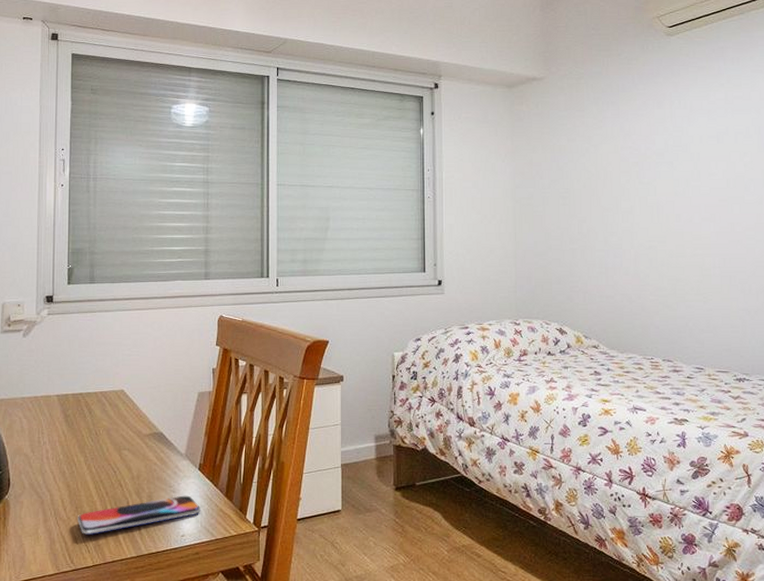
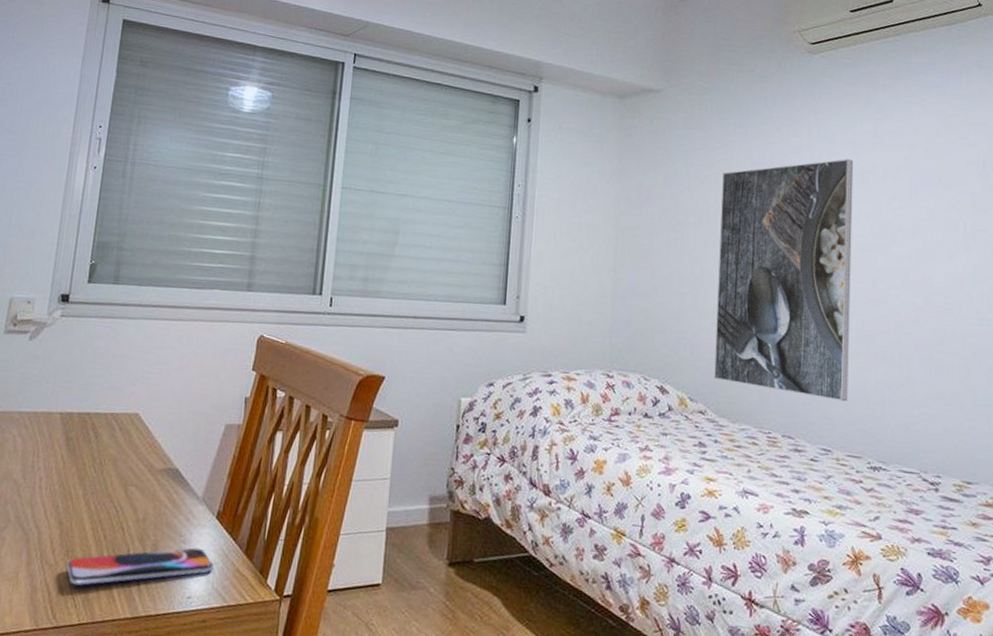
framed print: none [600,124,715,328] -> present [714,159,854,402]

